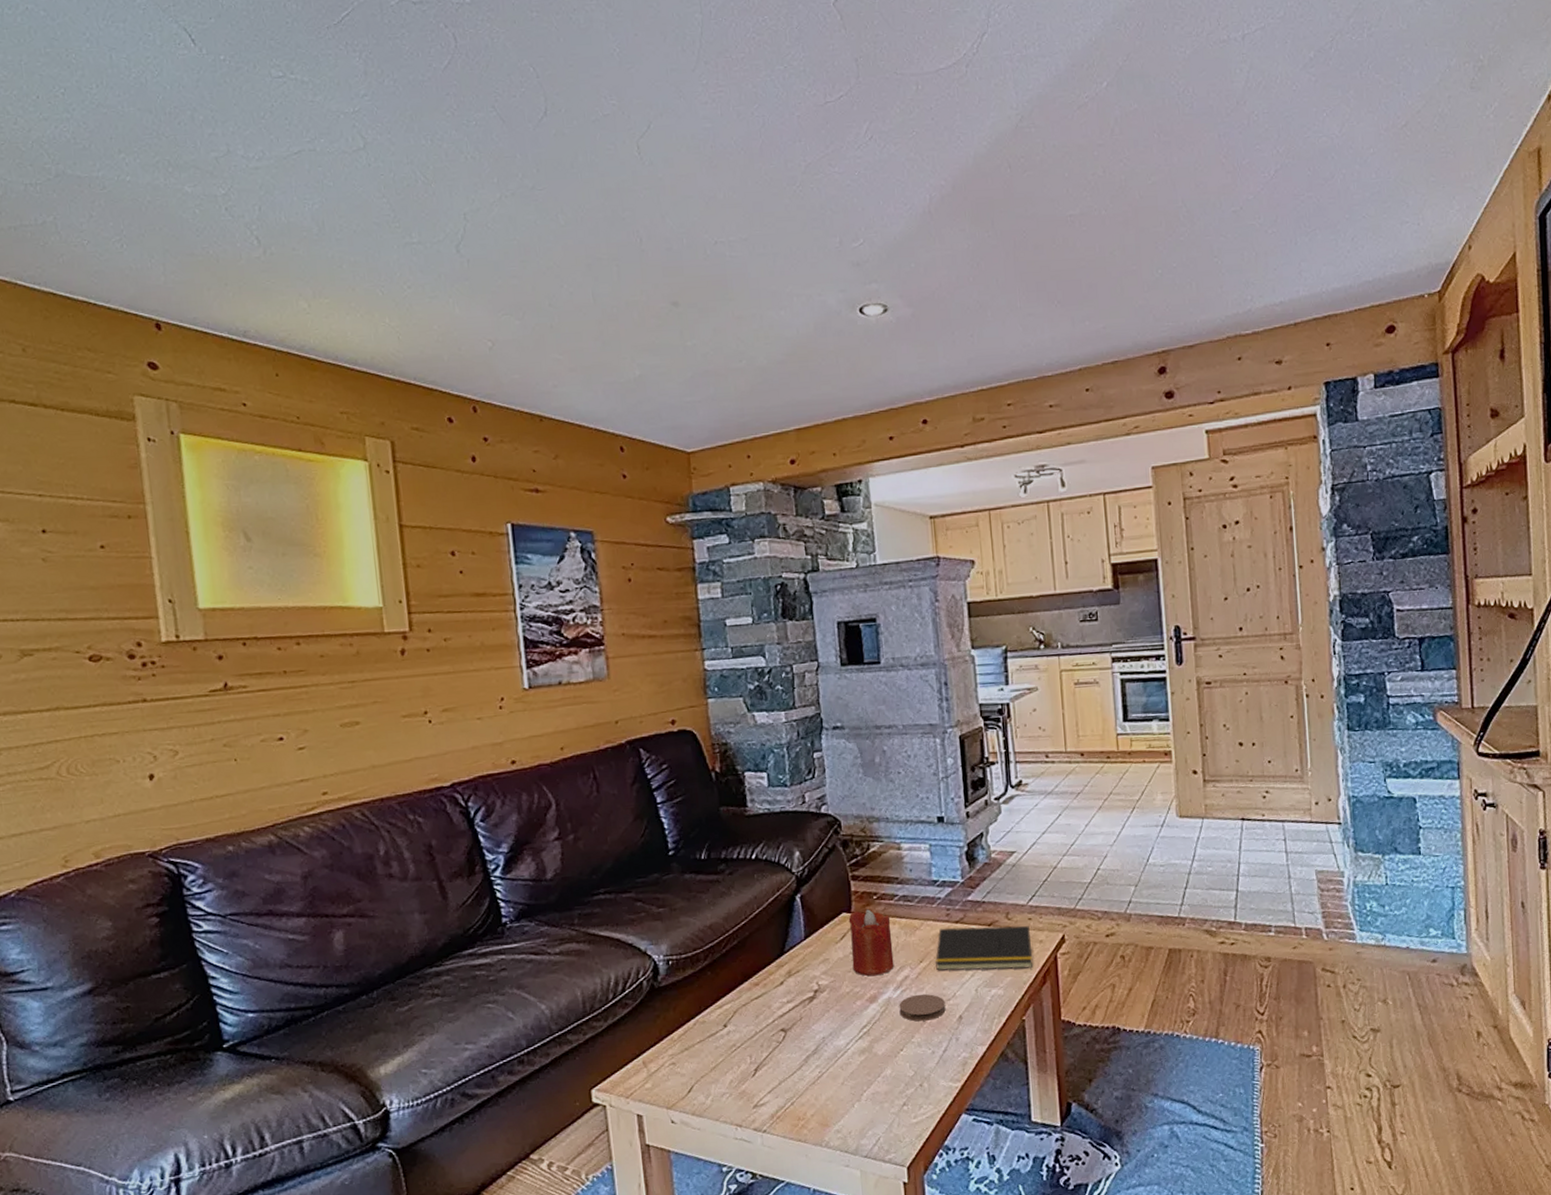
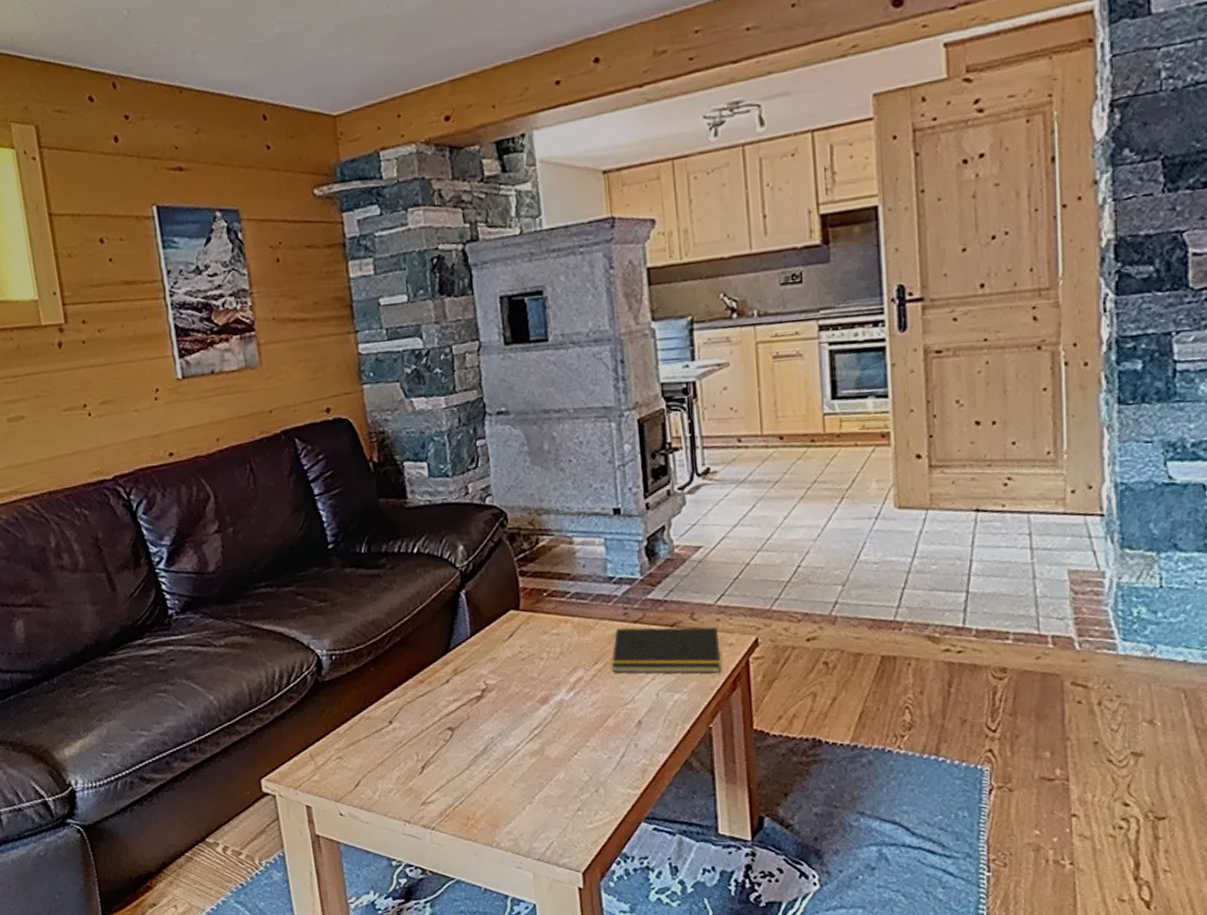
candle: present [848,909,894,977] -> none [517,607,567,677]
coaster: present [899,993,946,1022] -> none [572,696,624,725]

